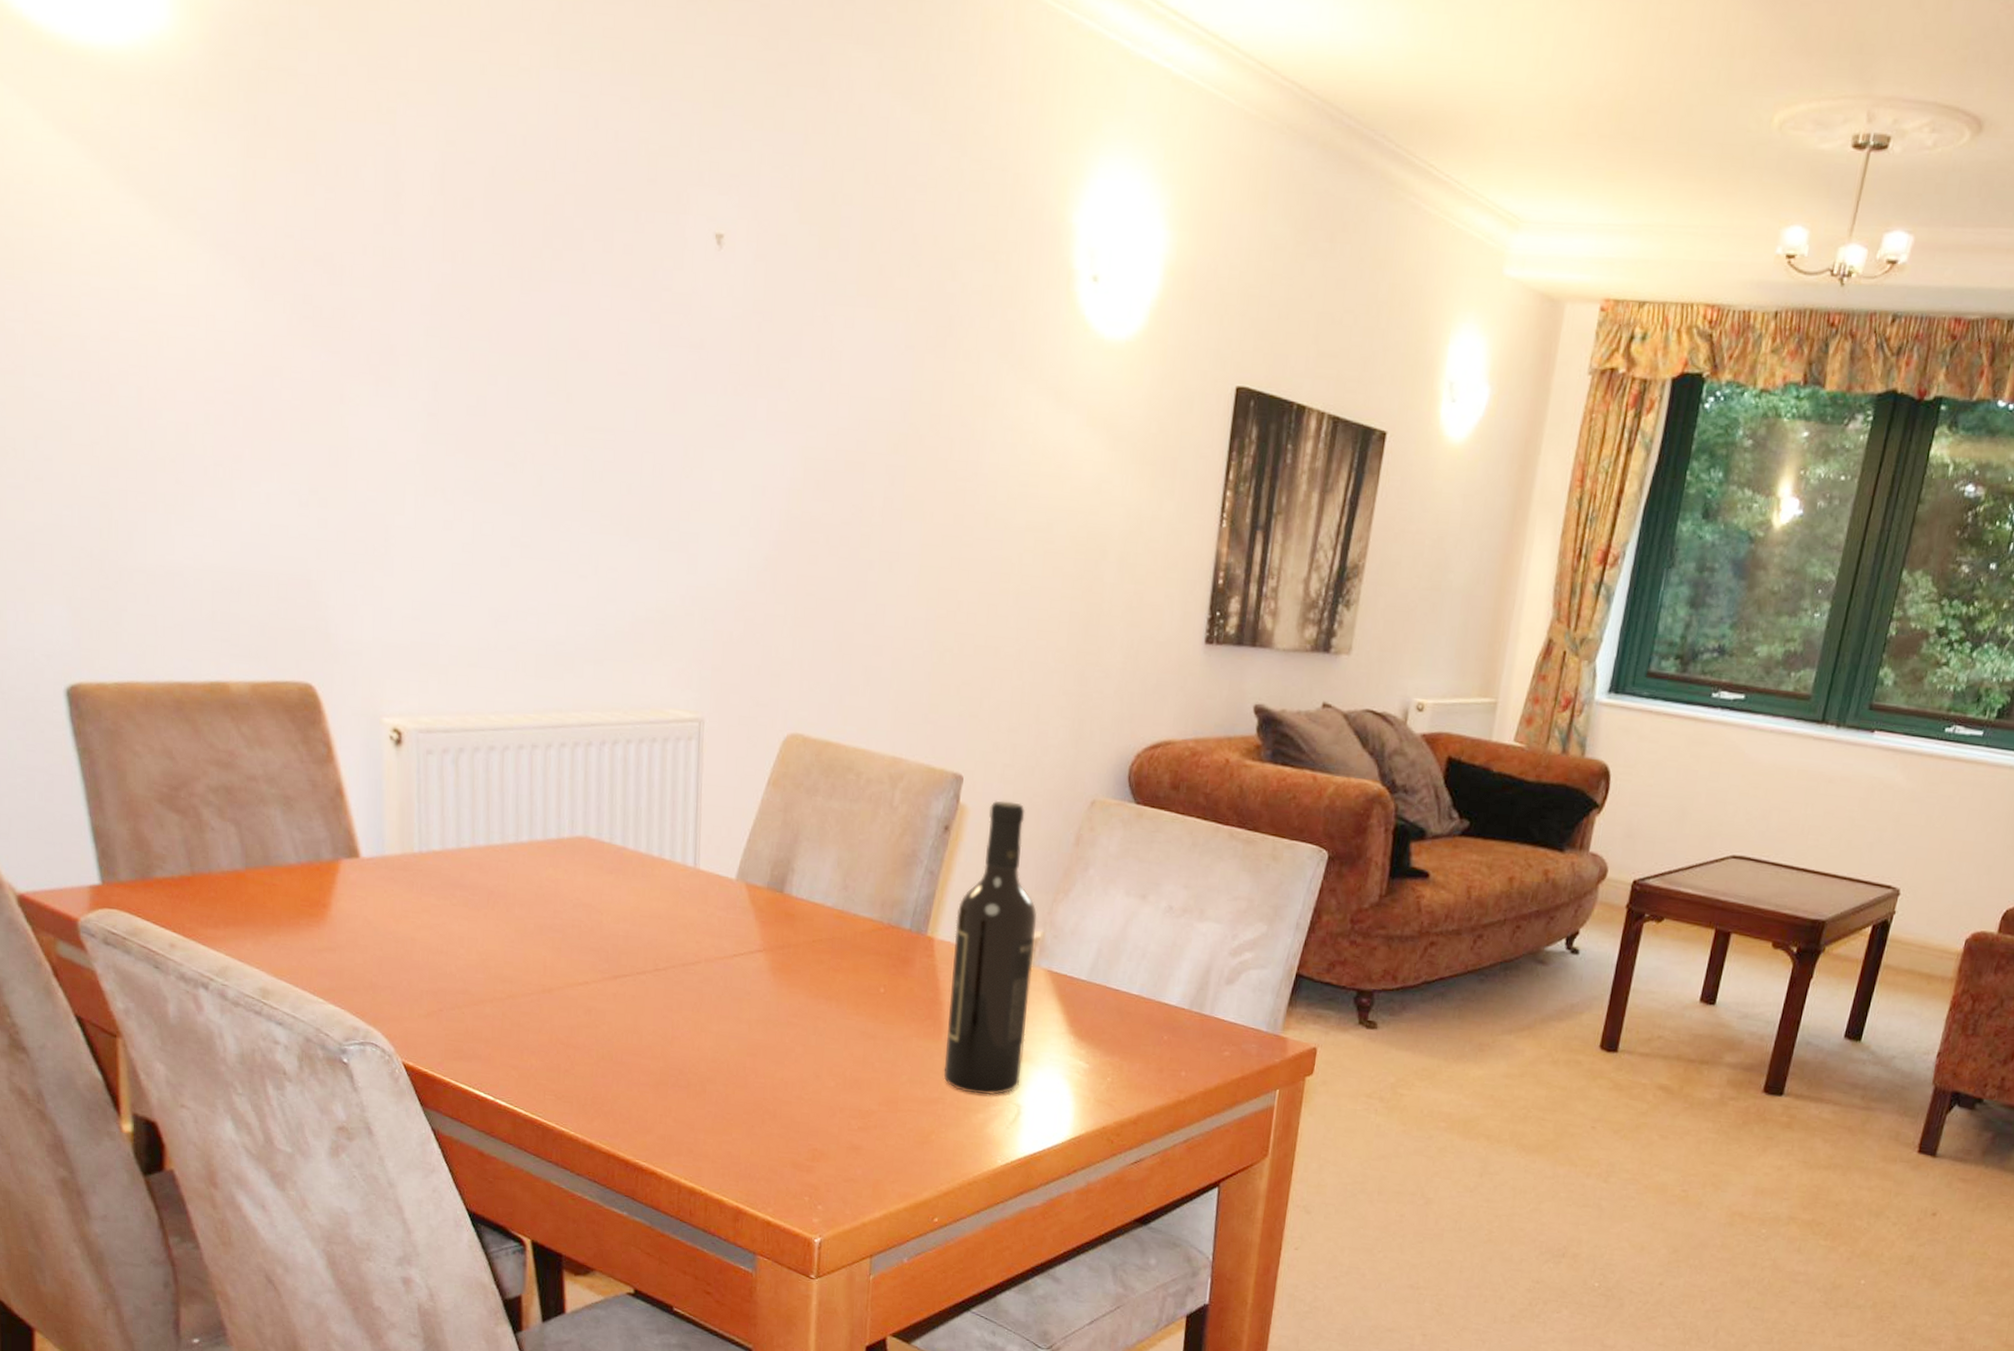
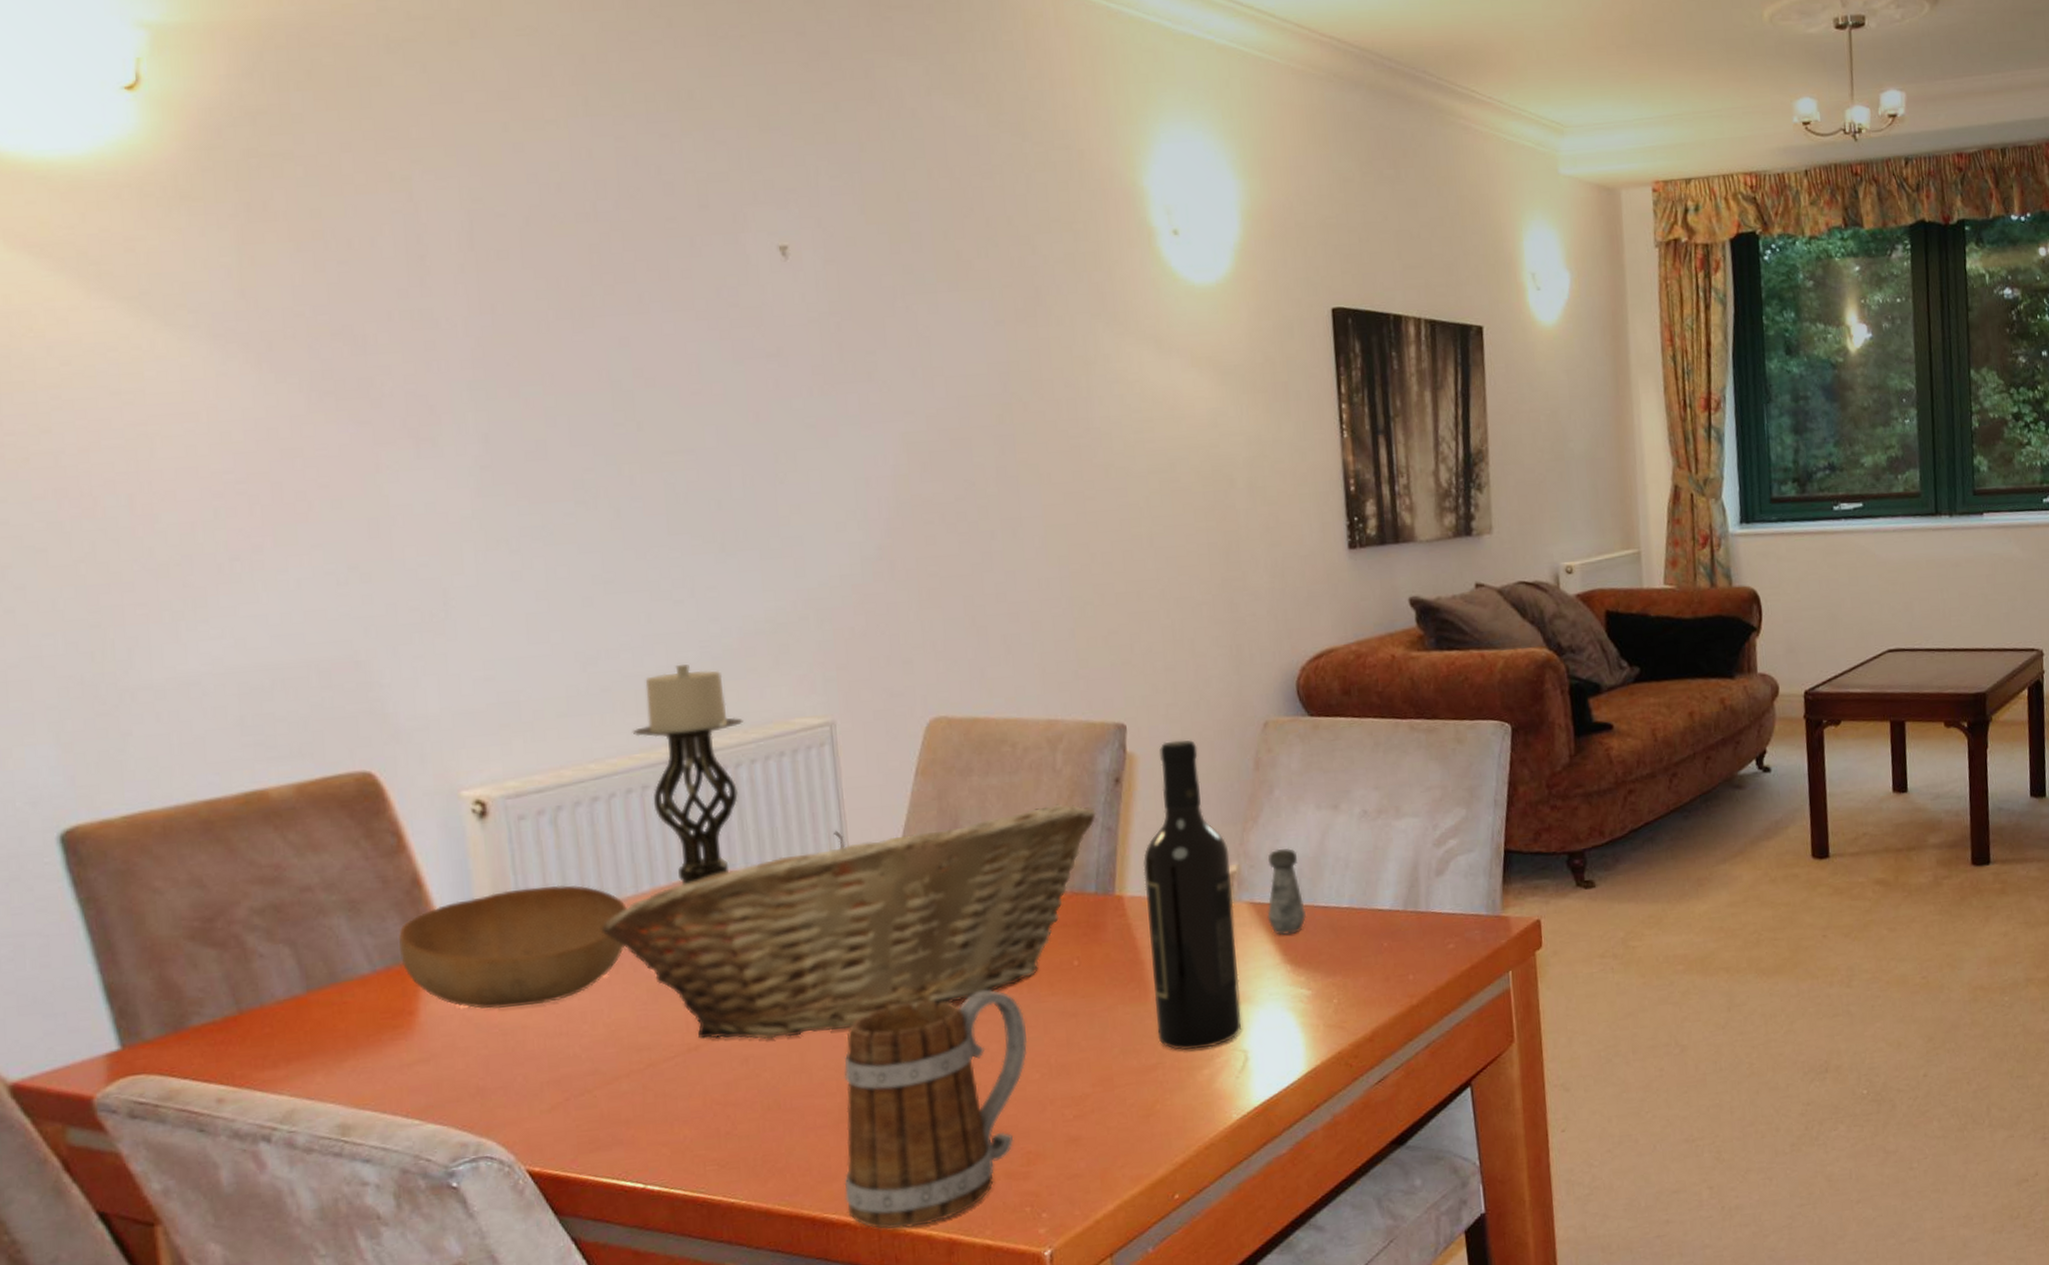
bowl: none [321,815,508,922] -> present [399,885,628,1009]
fruit basket: none [484,821,923,1004] -> present [601,803,1096,1040]
candle holder: none [529,637,625,844] -> present [632,663,743,885]
mug: none [655,992,829,1190] -> present [844,989,1027,1230]
salt shaker: none [1061,925,1099,1008] -> present [1267,848,1306,935]

